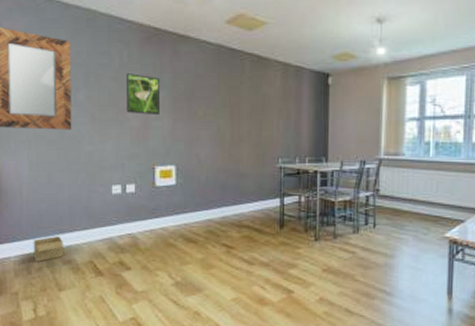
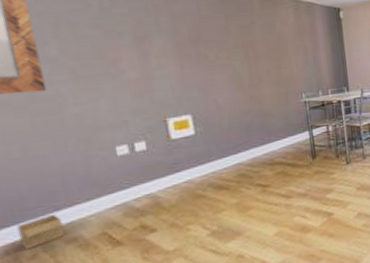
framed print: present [125,73,161,115] -> none [111,19,164,65]

